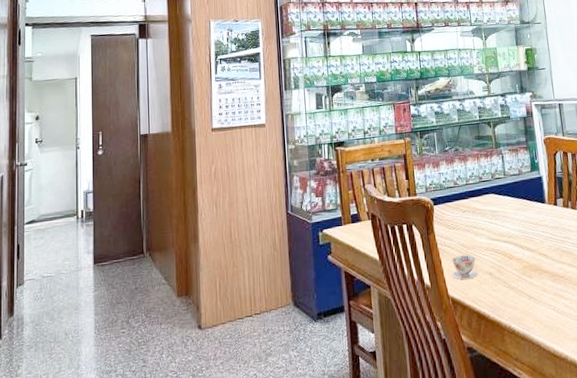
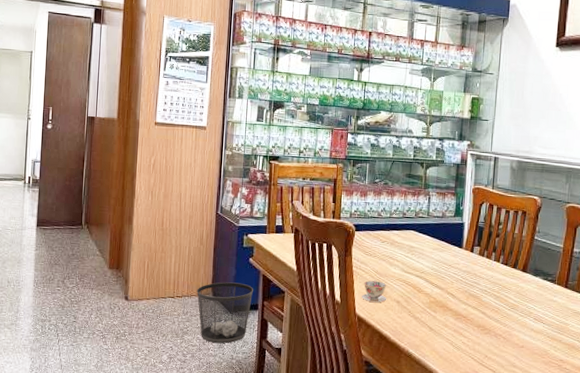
waste bin: none [276,285,337,360] -> present [197,282,254,343]

